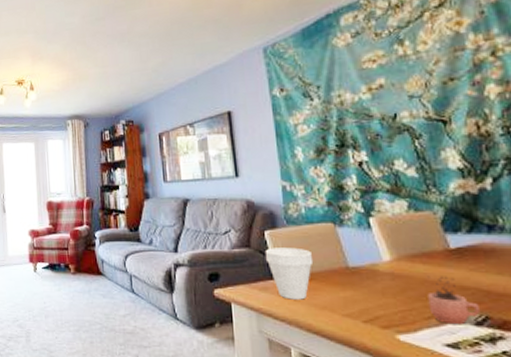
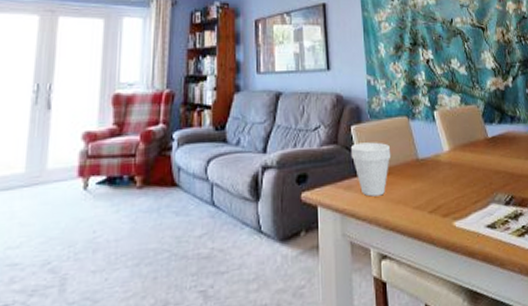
cocoa: present [427,276,481,325] -> none [474,162,508,207]

